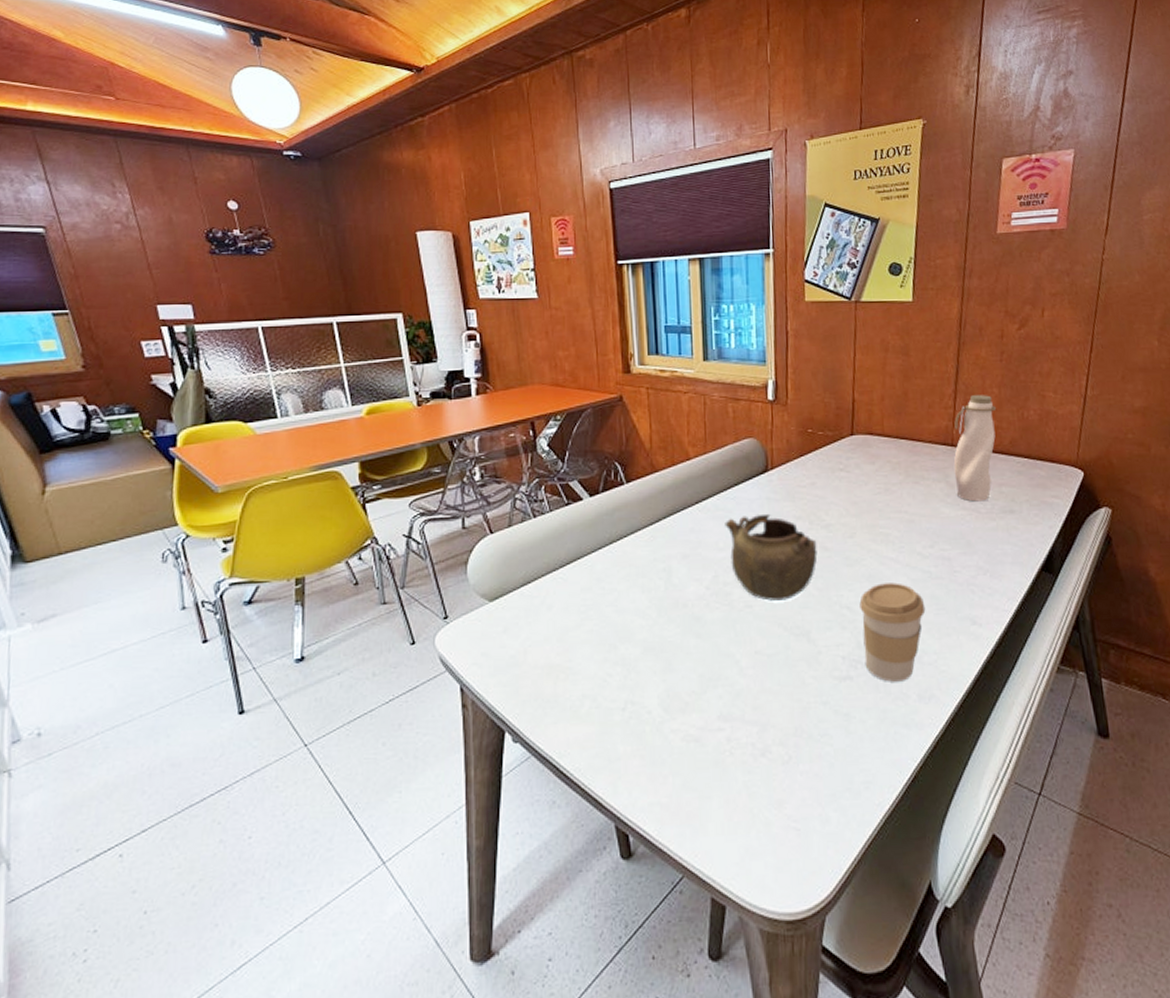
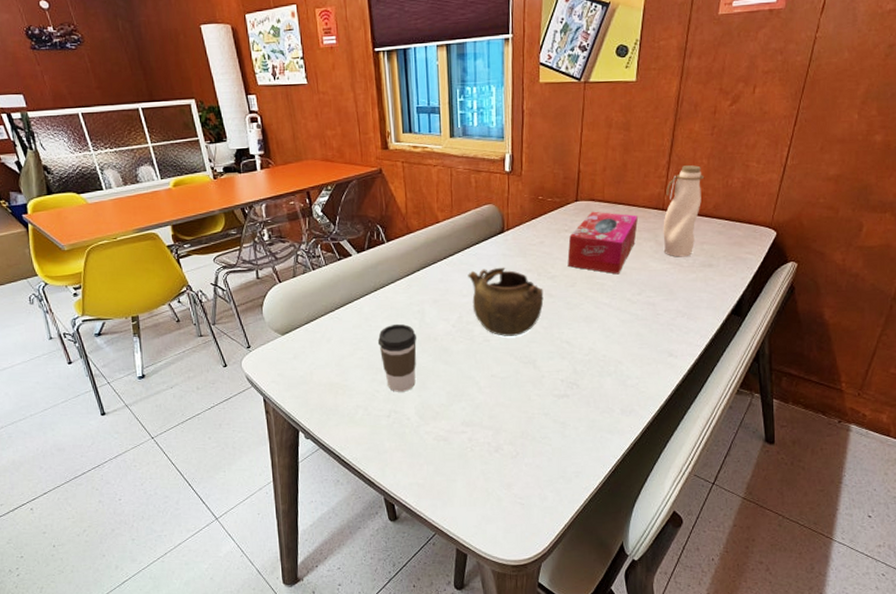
coffee cup: none [612,586,661,676] -> present [377,324,417,392]
tissue box: none [844,447,925,523] -> present [567,211,639,275]
coffee cup: present [859,582,926,682] -> none [577,323,631,399]

